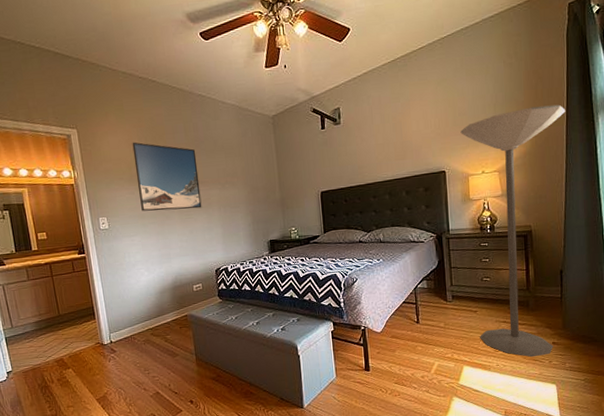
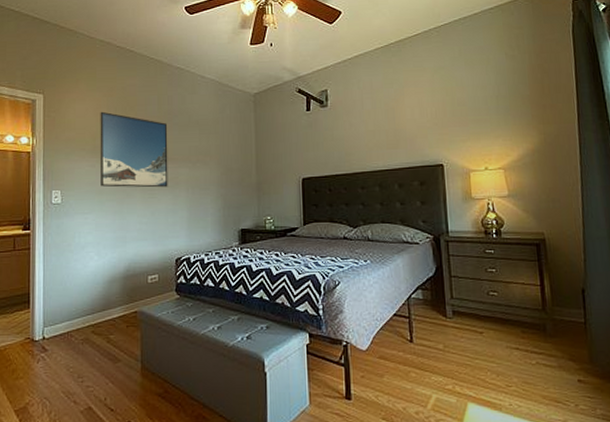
floor lamp: present [460,104,566,358] -> none [460,101,579,398]

